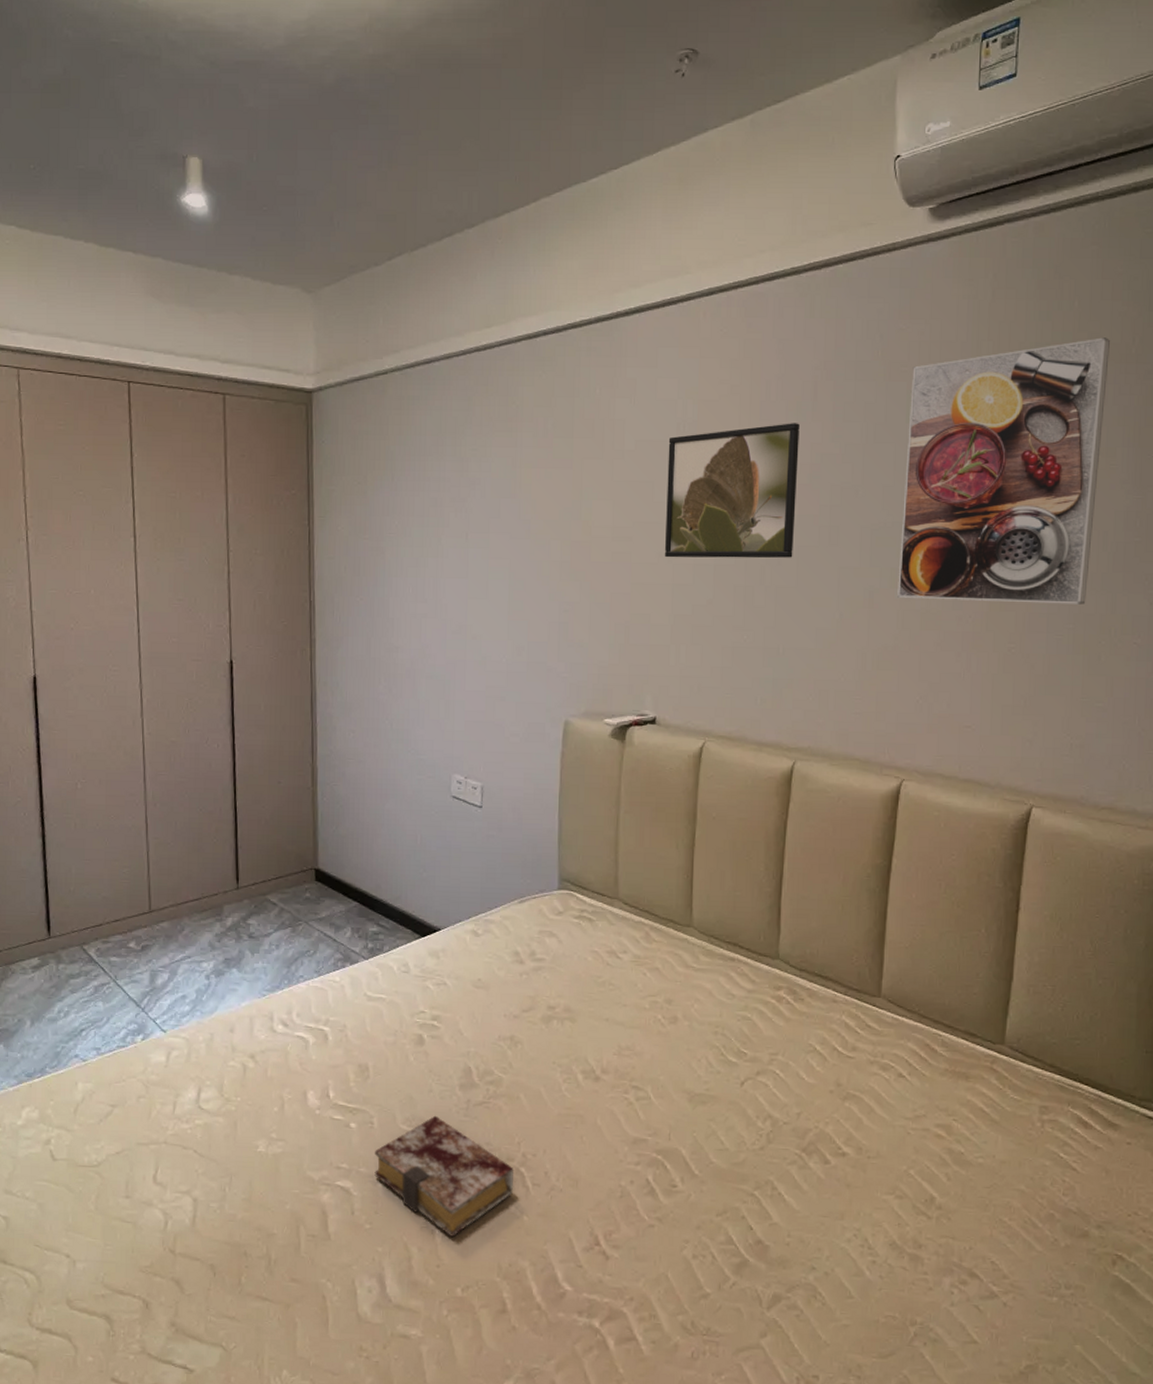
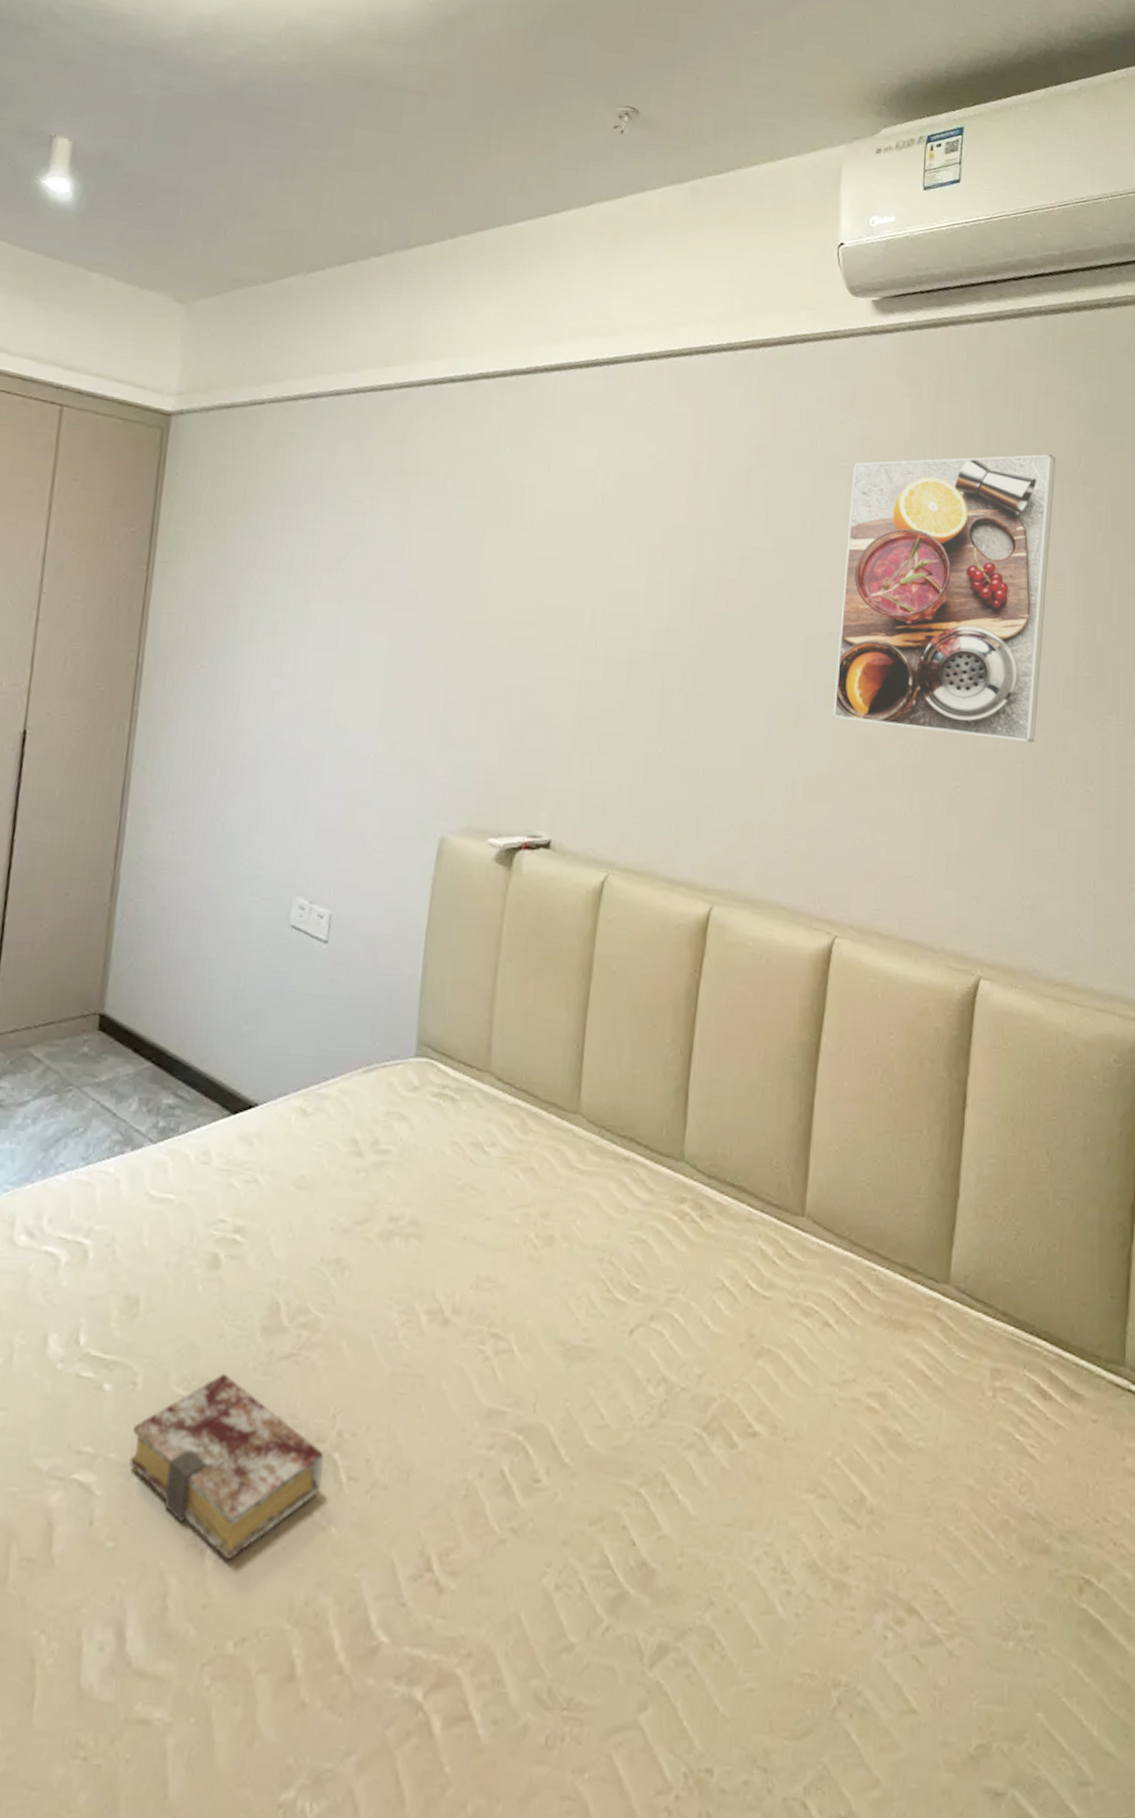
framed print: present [664,423,800,559] -> none [572,509,731,662]

